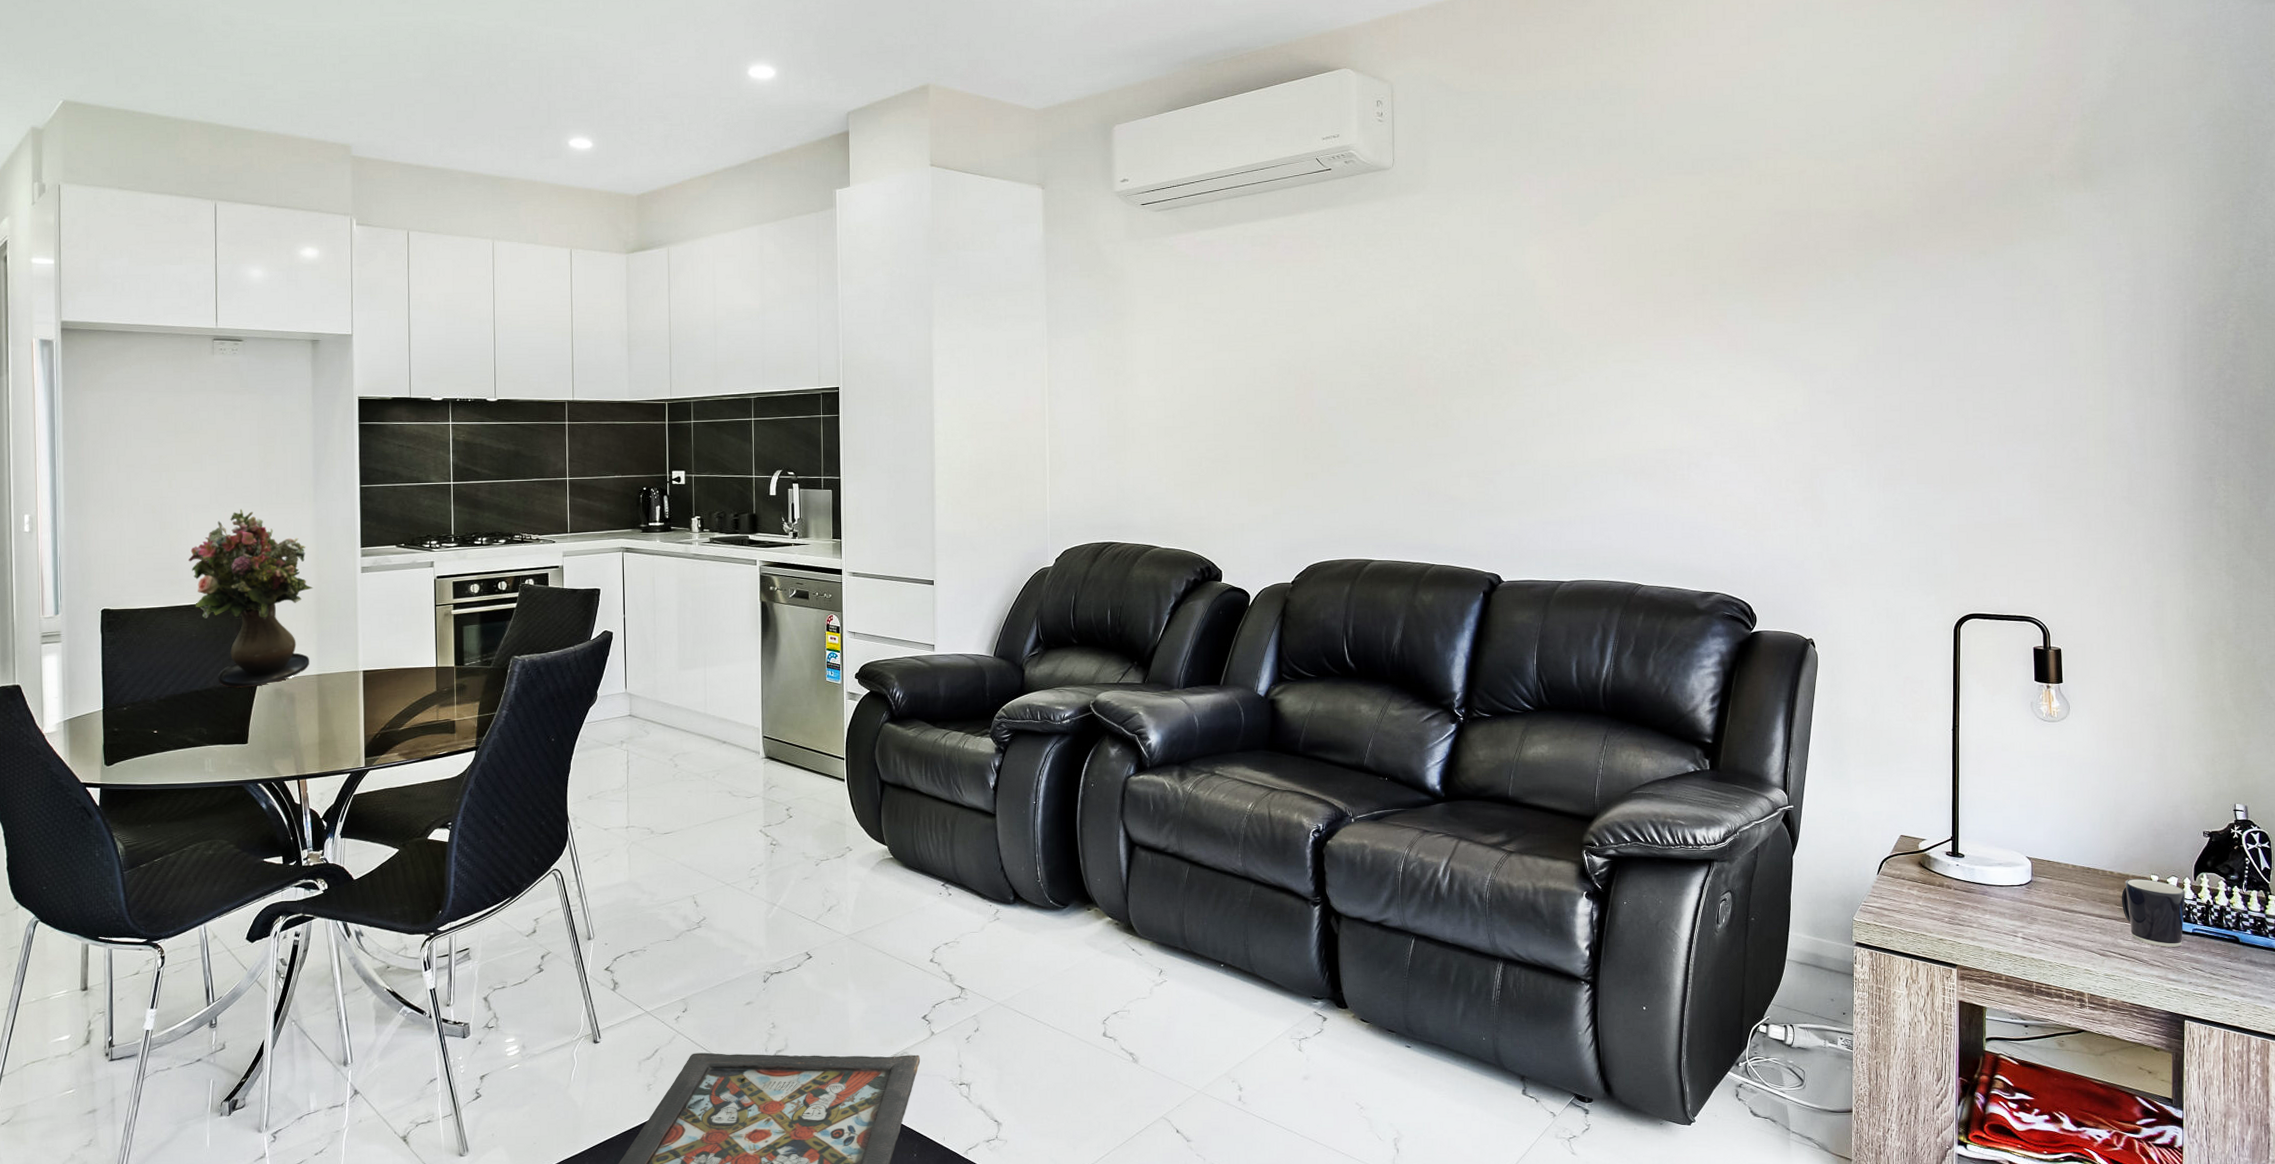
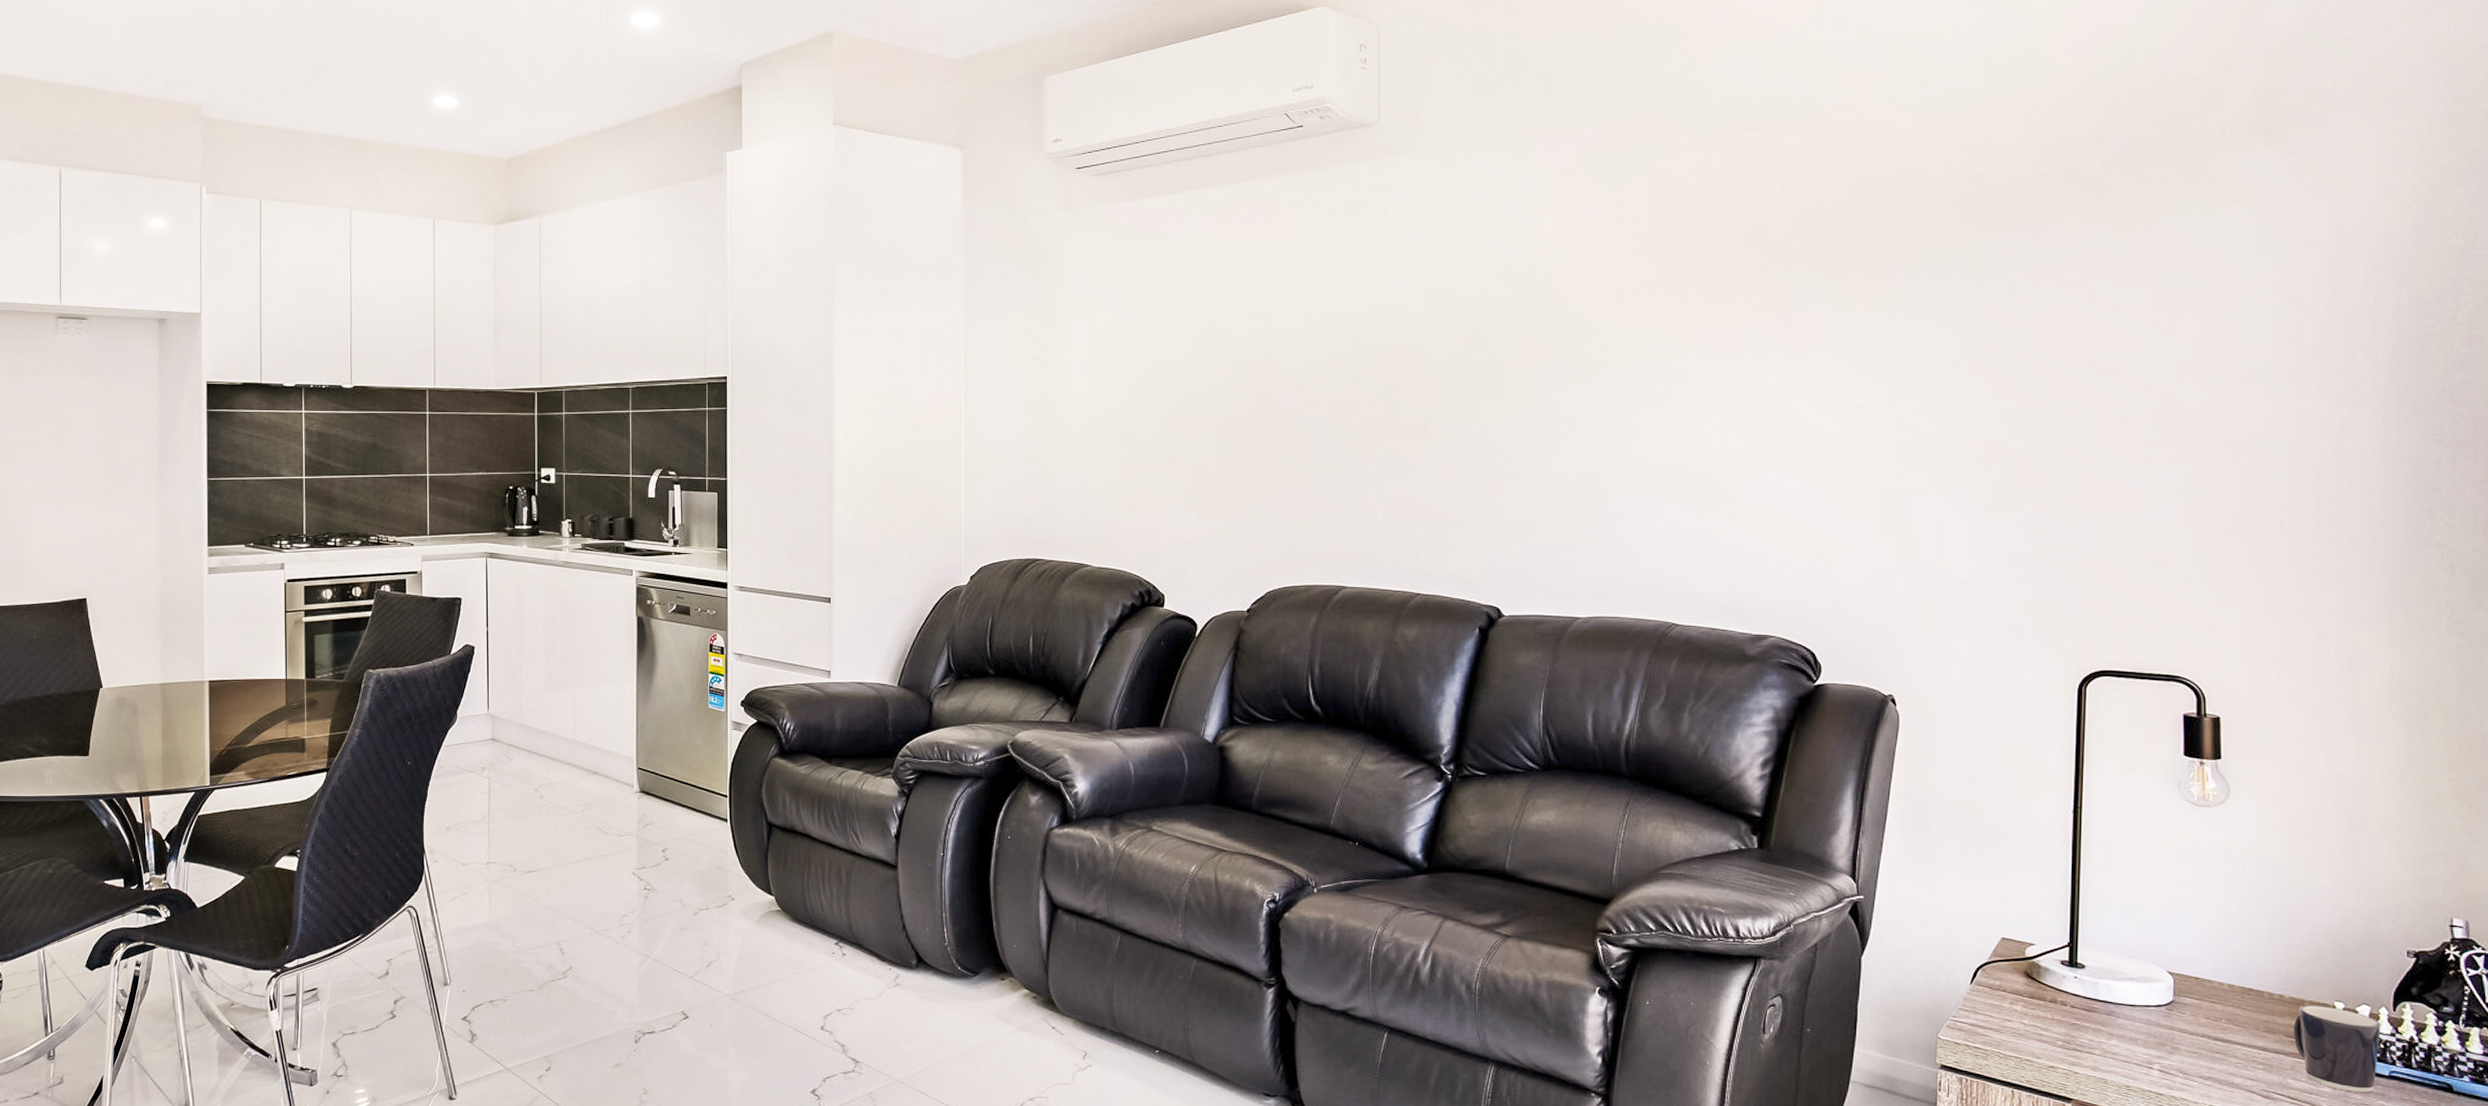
bouquet: present [189,509,314,688] -> none [30,501,158,695]

